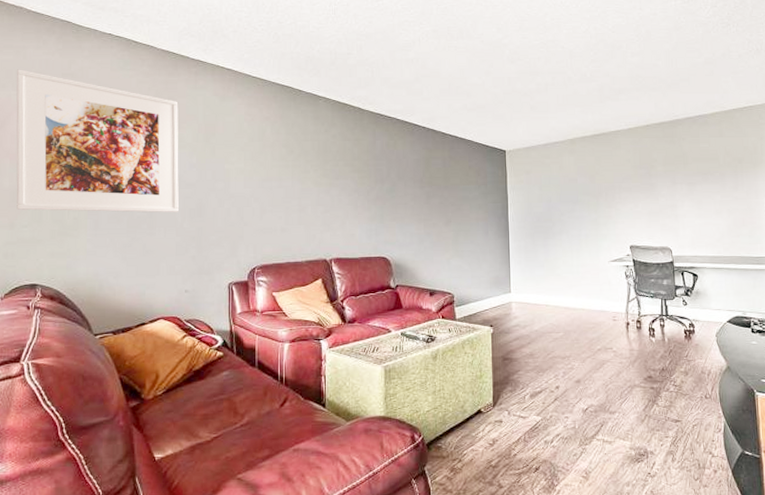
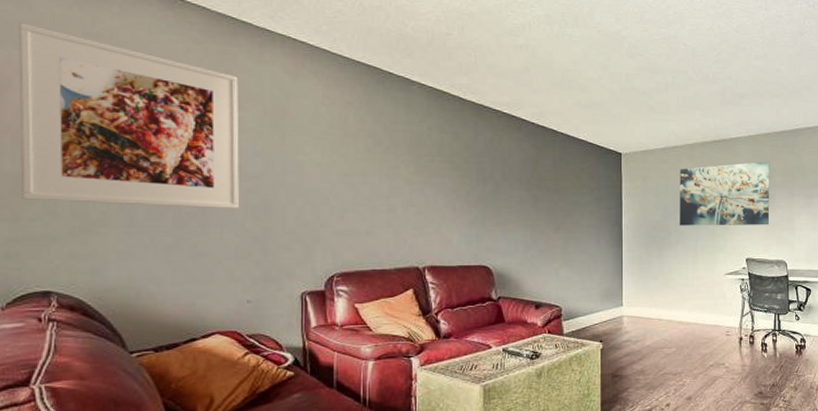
wall art: none [561,152,652,216] -> present [680,161,770,226]

